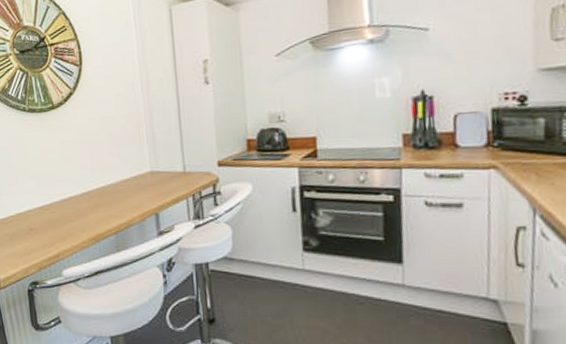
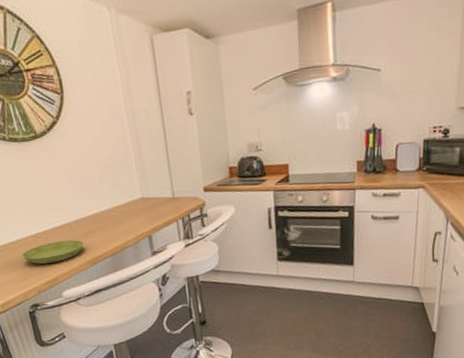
saucer: none [27,214,89,238] -> present [22,240,84,264]

